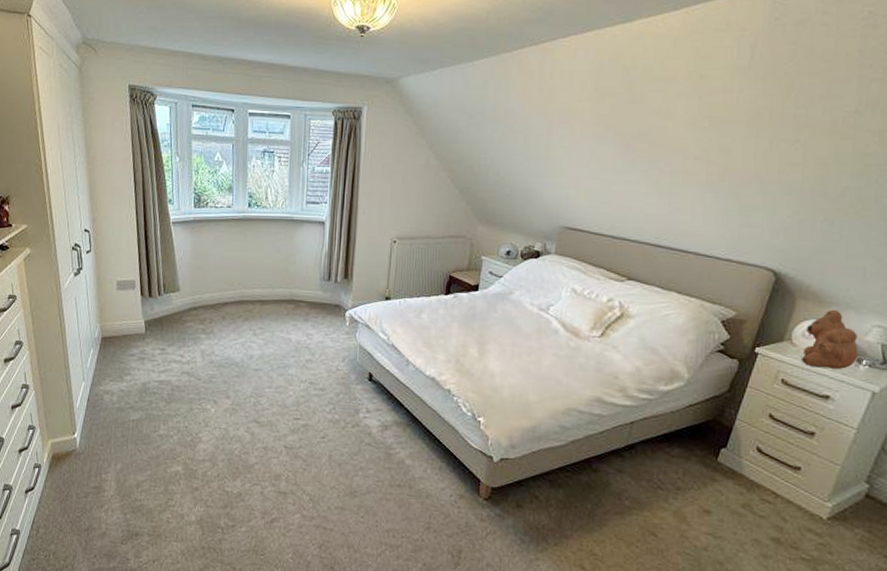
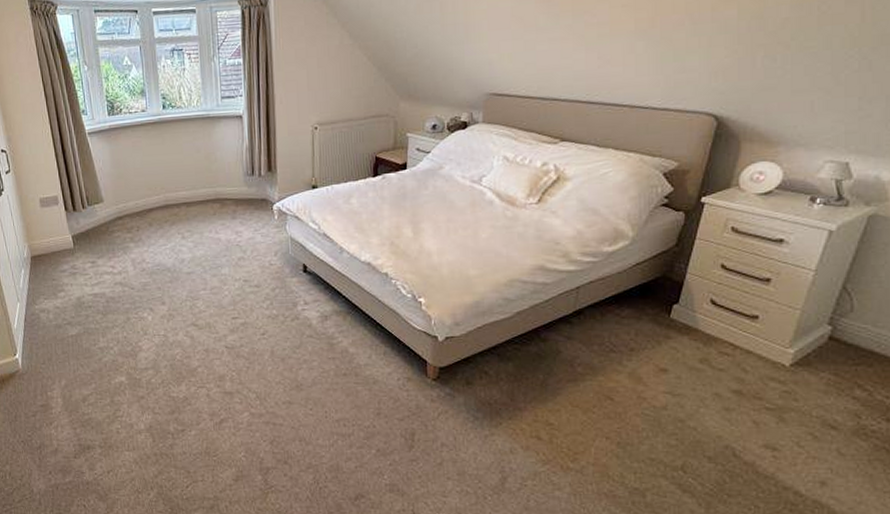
teddy bear: present [800,309,859,369] -> none [750,148,812,211]

